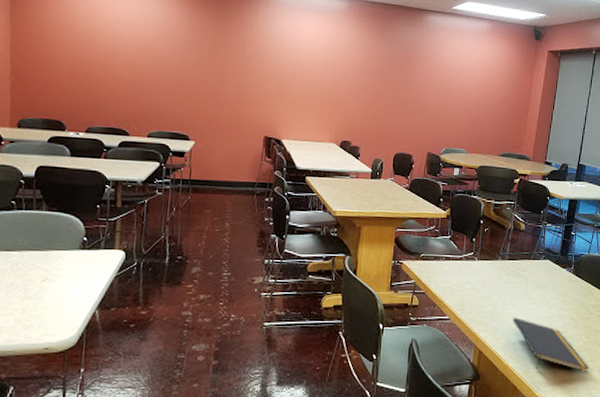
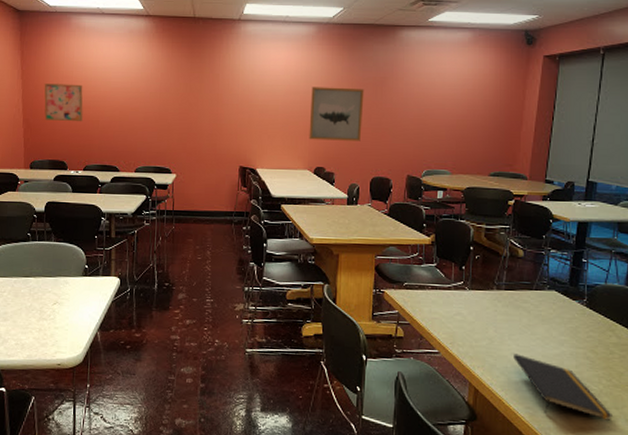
wall art: none [38,32,89,79] -> present [44,84,83,122]
wall art: none [336,61,392,118] -> present [309,87,364,141]

